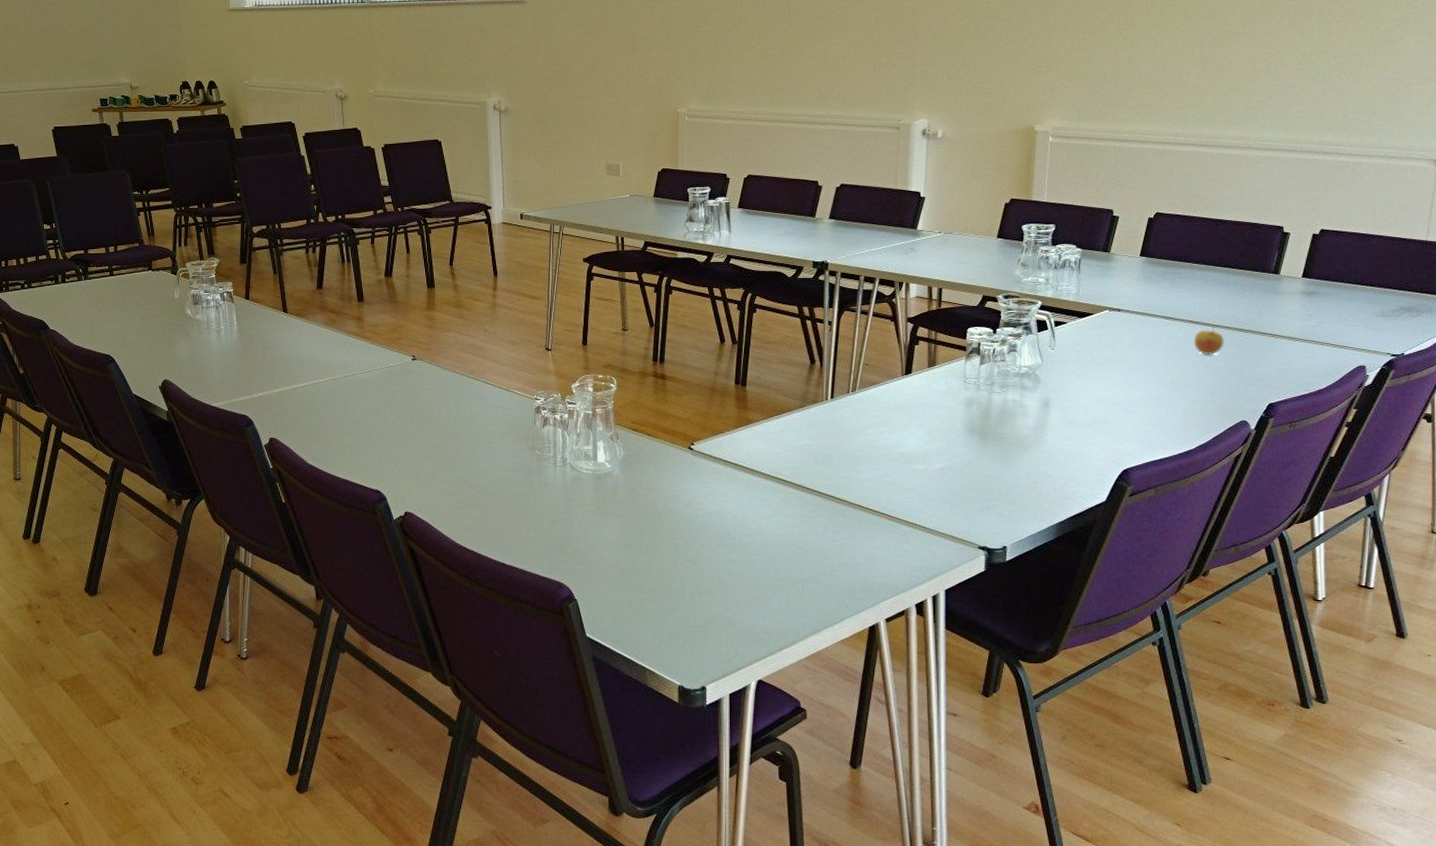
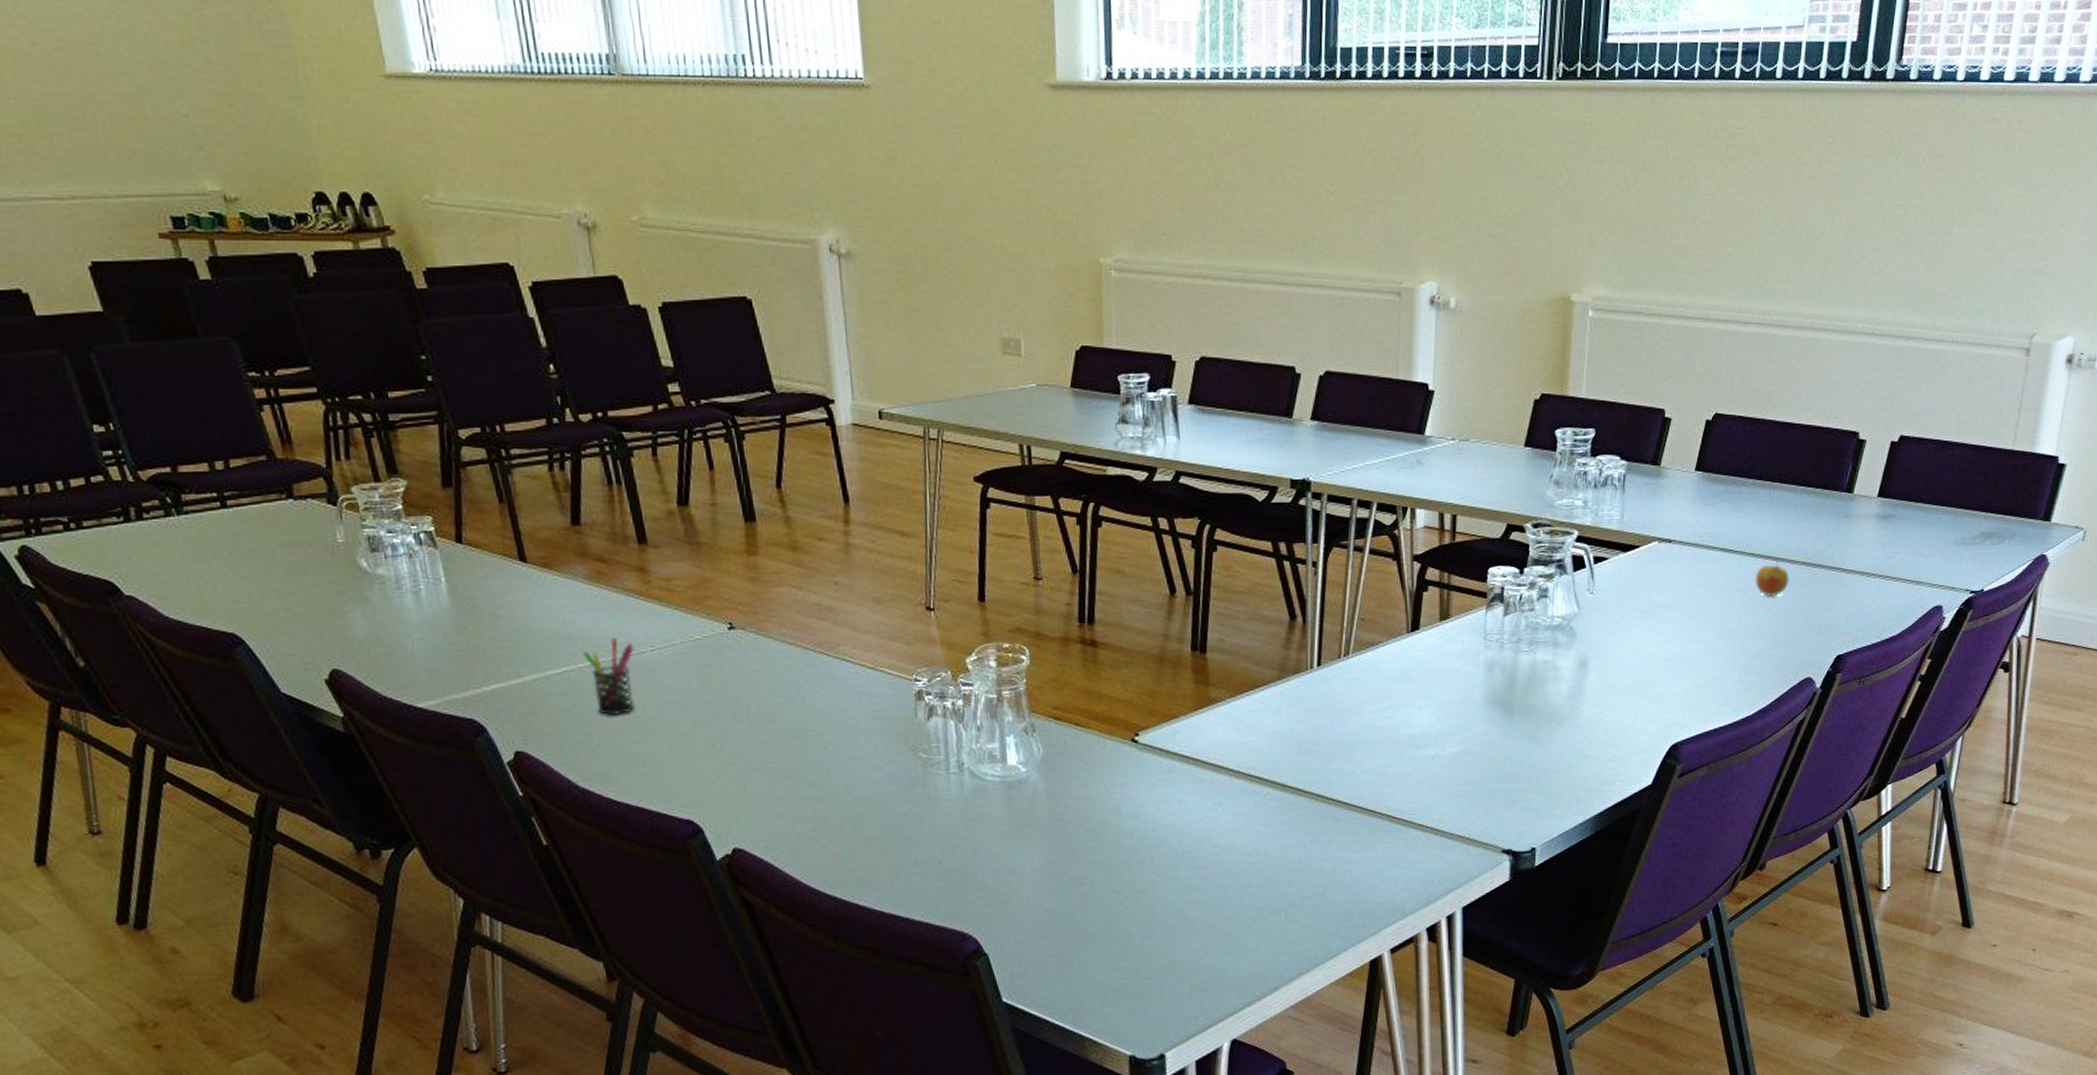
pen holder: none [317,363,350,416] -> present [582,636,636,715]

